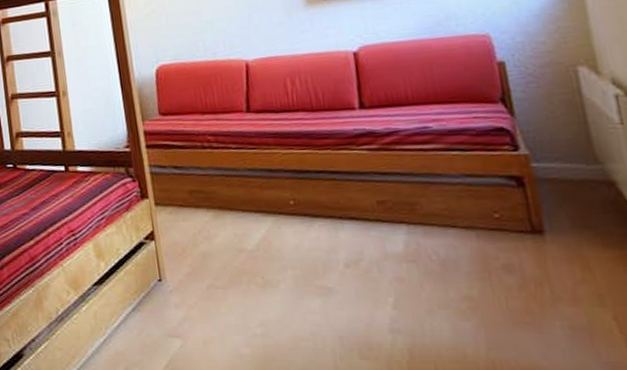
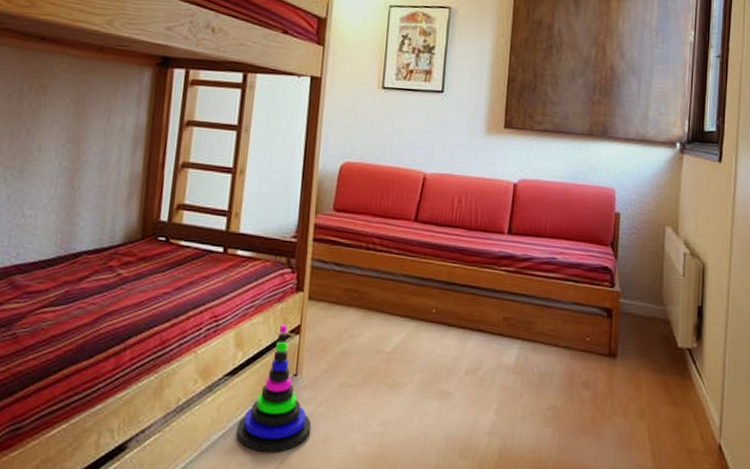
stacking toy: none [115,231,189,356] -> present [236,324,312,452]

